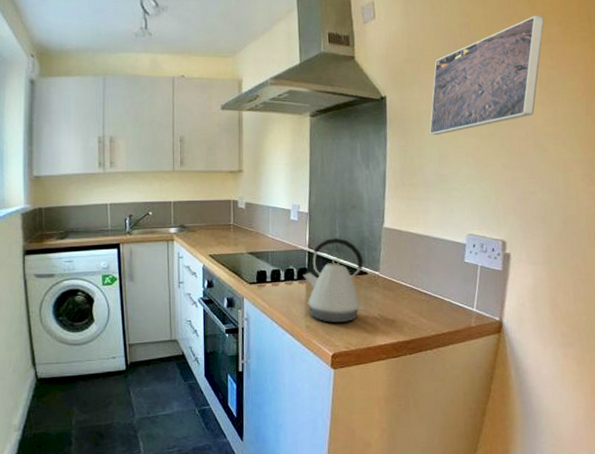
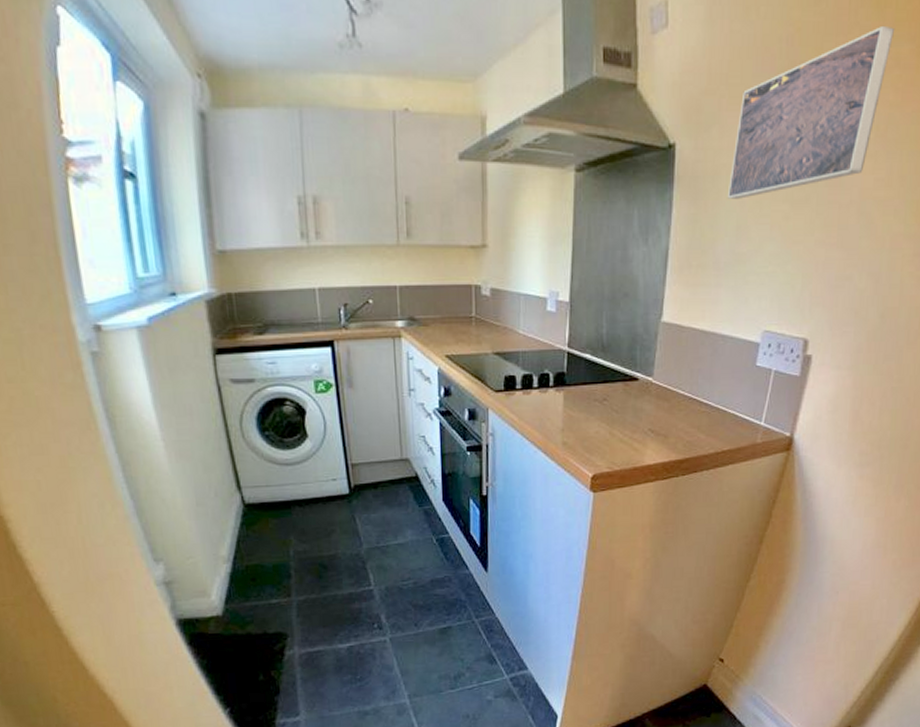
kettle: present [303,238,365,323] -> none [561,335,634,439]

